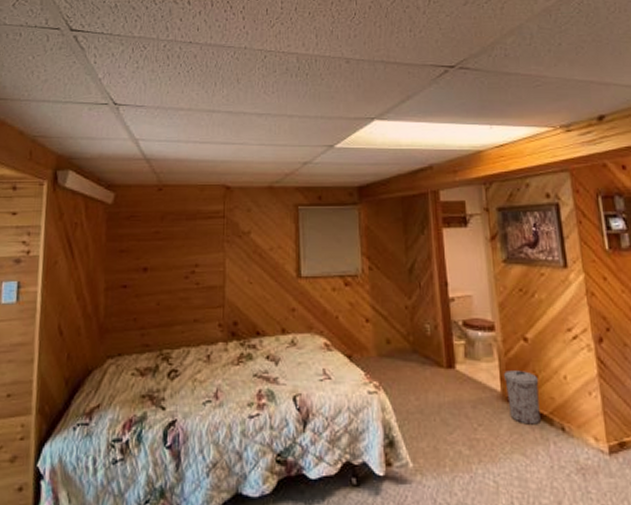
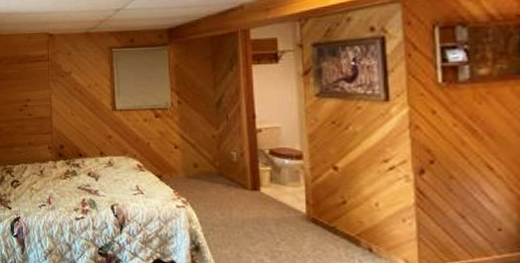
trash can: present [504,371,541,425] -> none [310,195,348,244]

